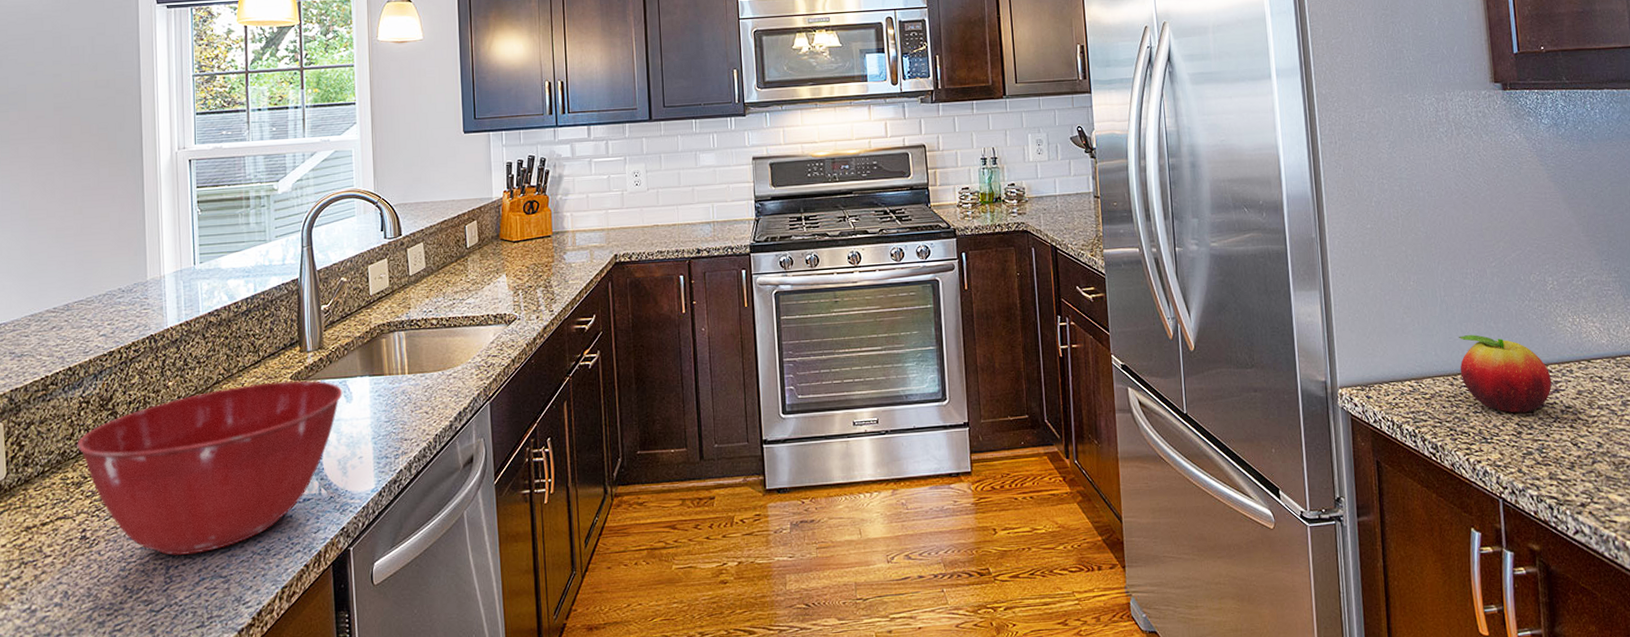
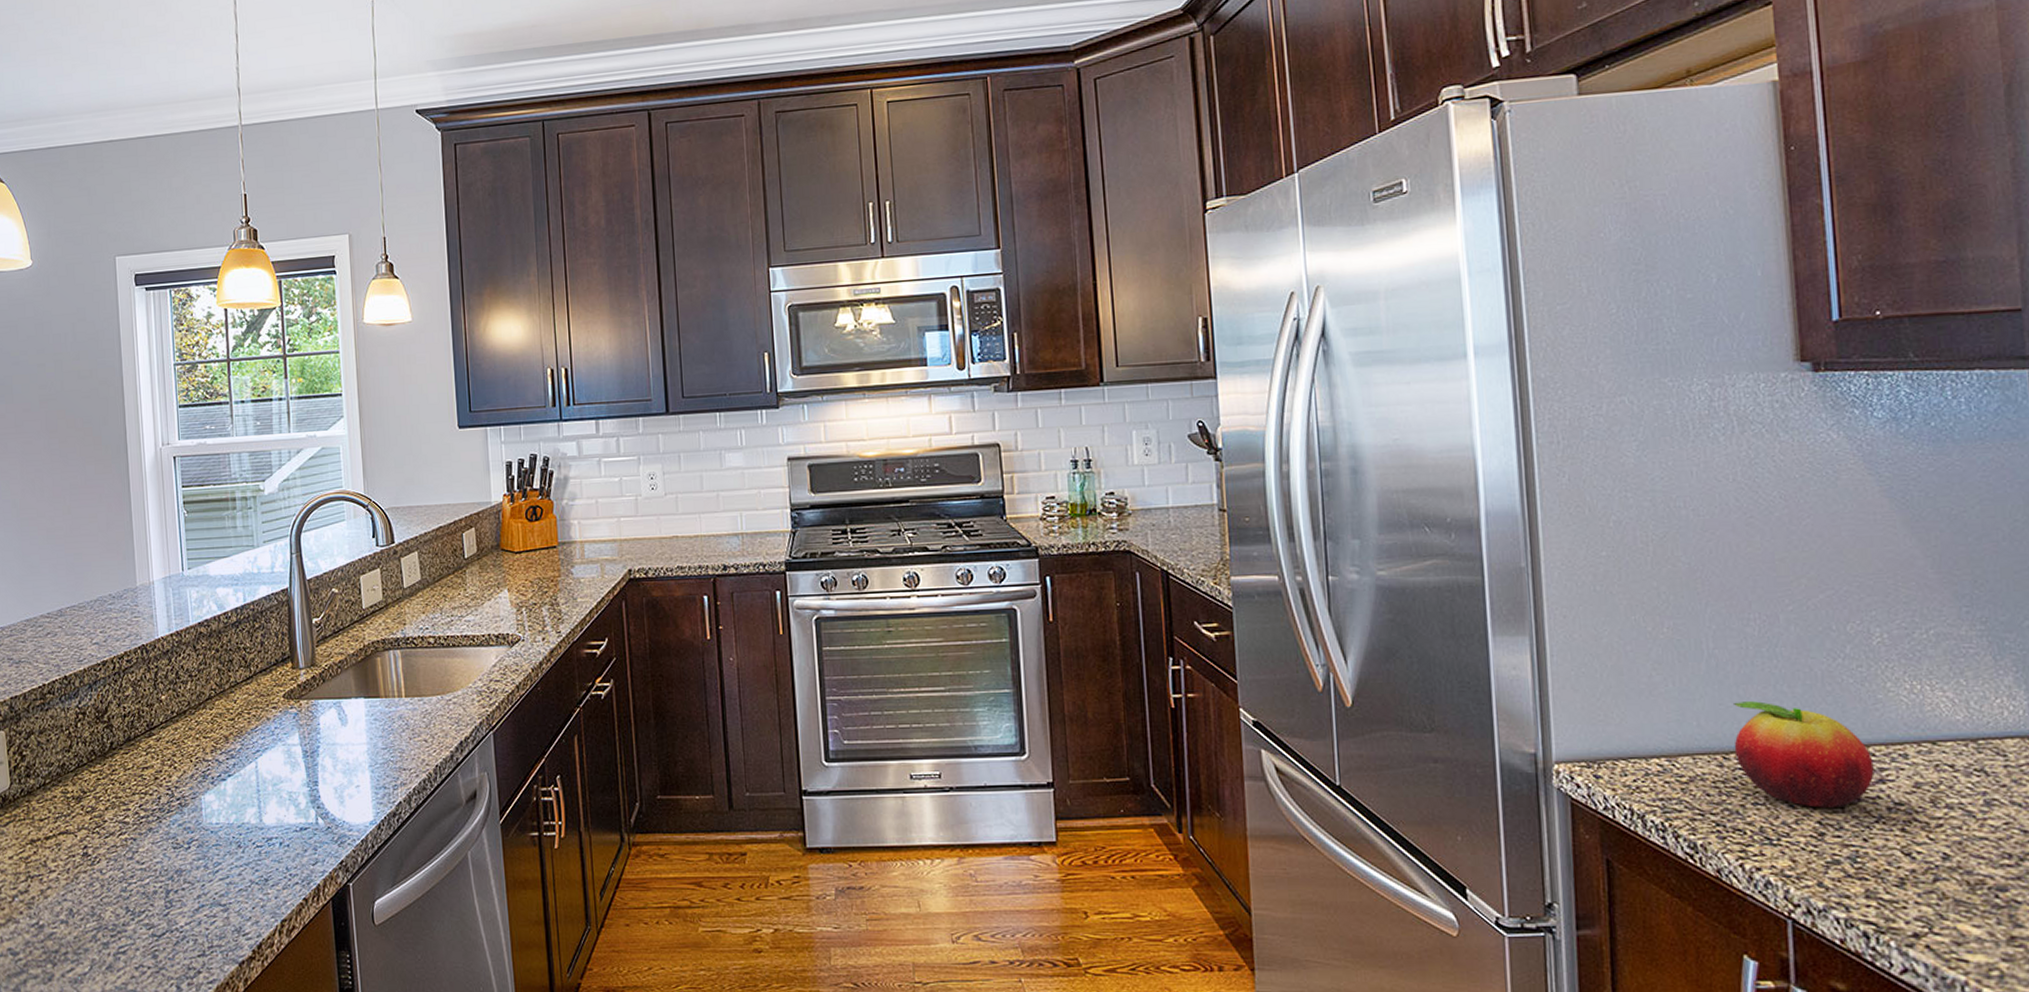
mixing bowl: present [77,380,343,556] -> none [75,699,338,880]

